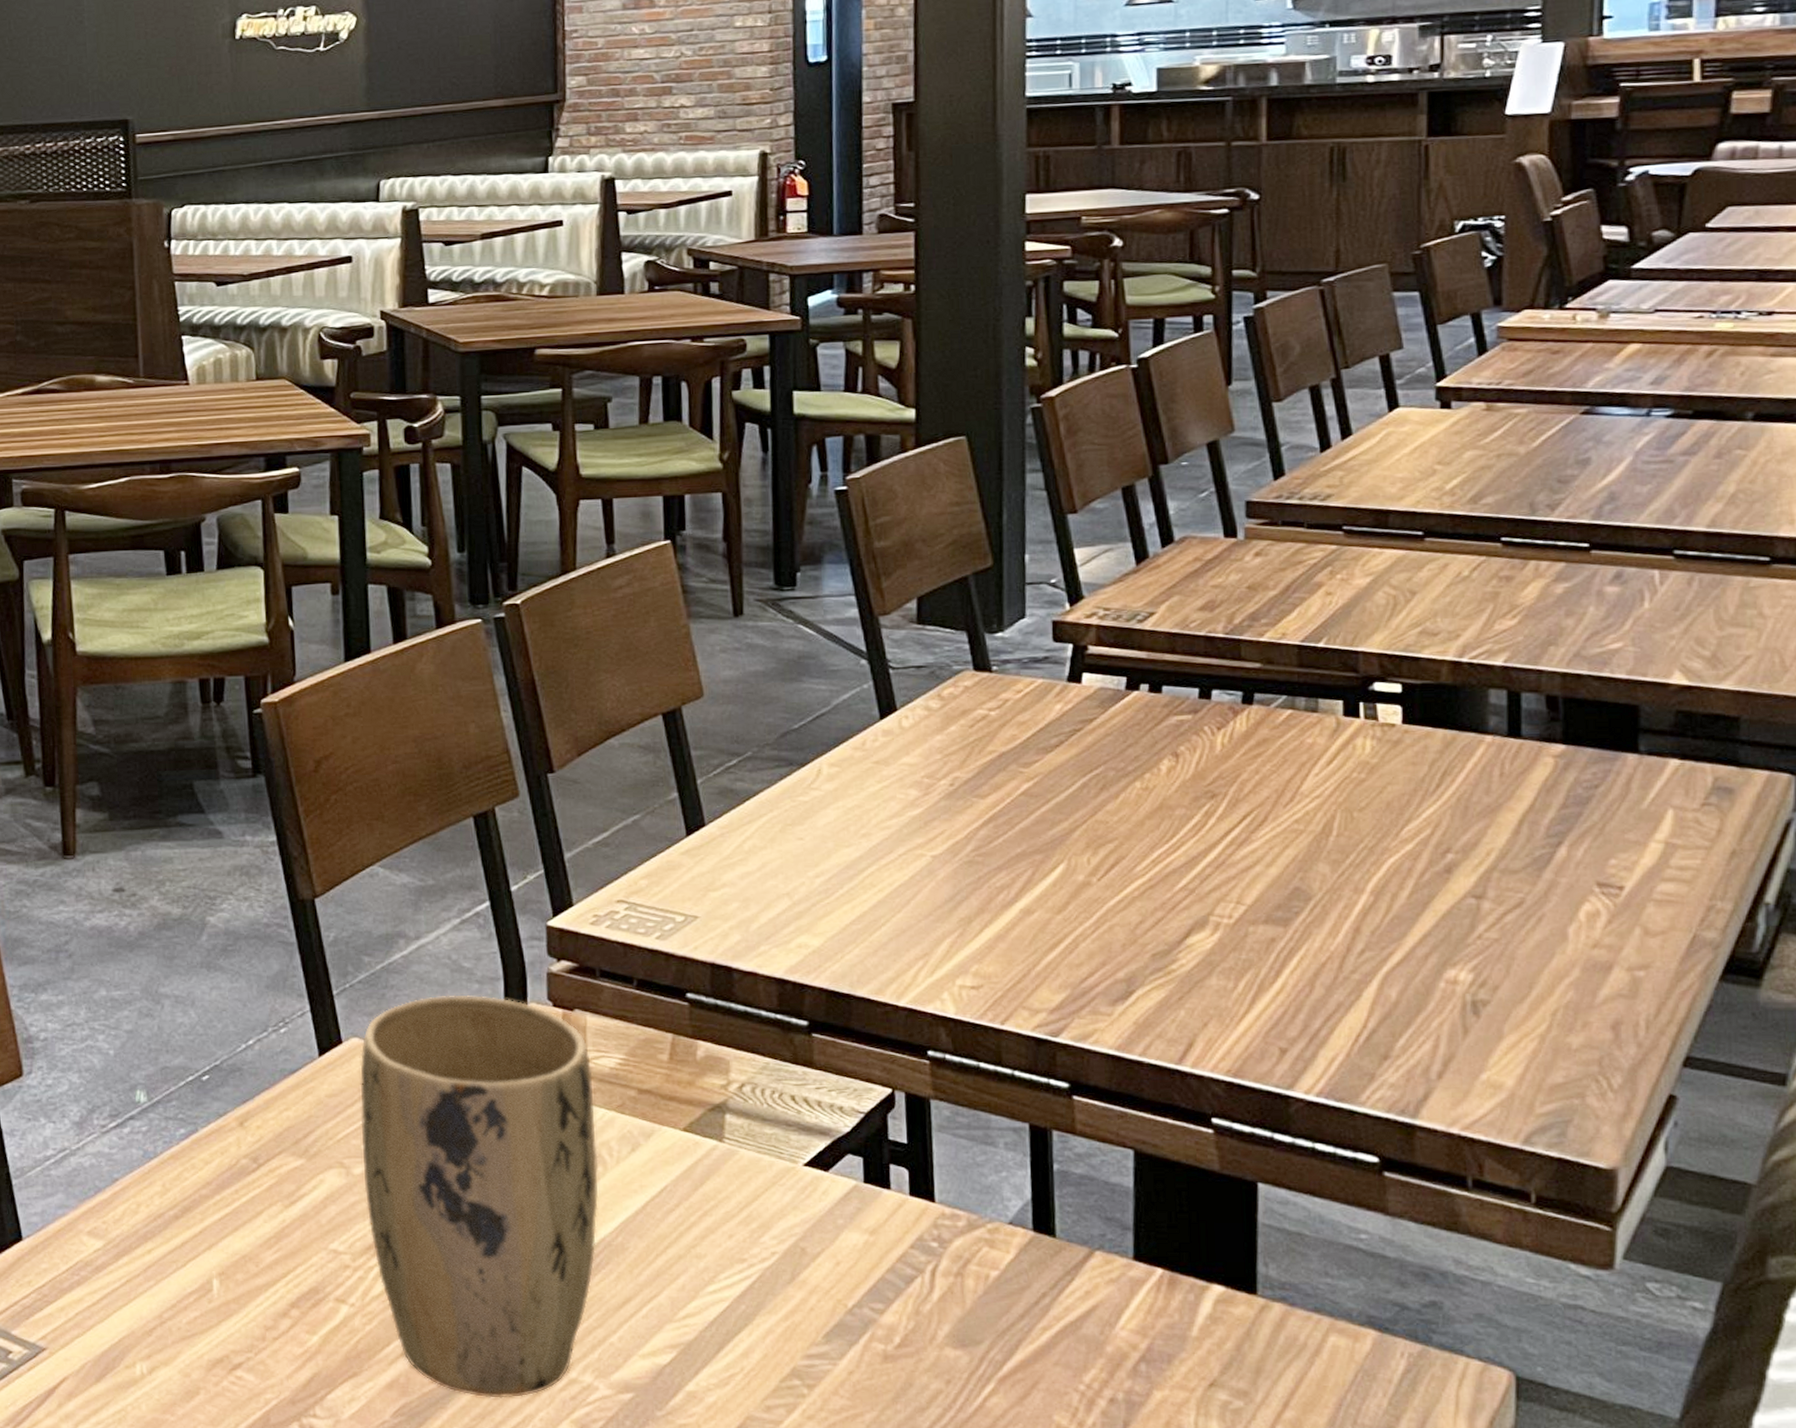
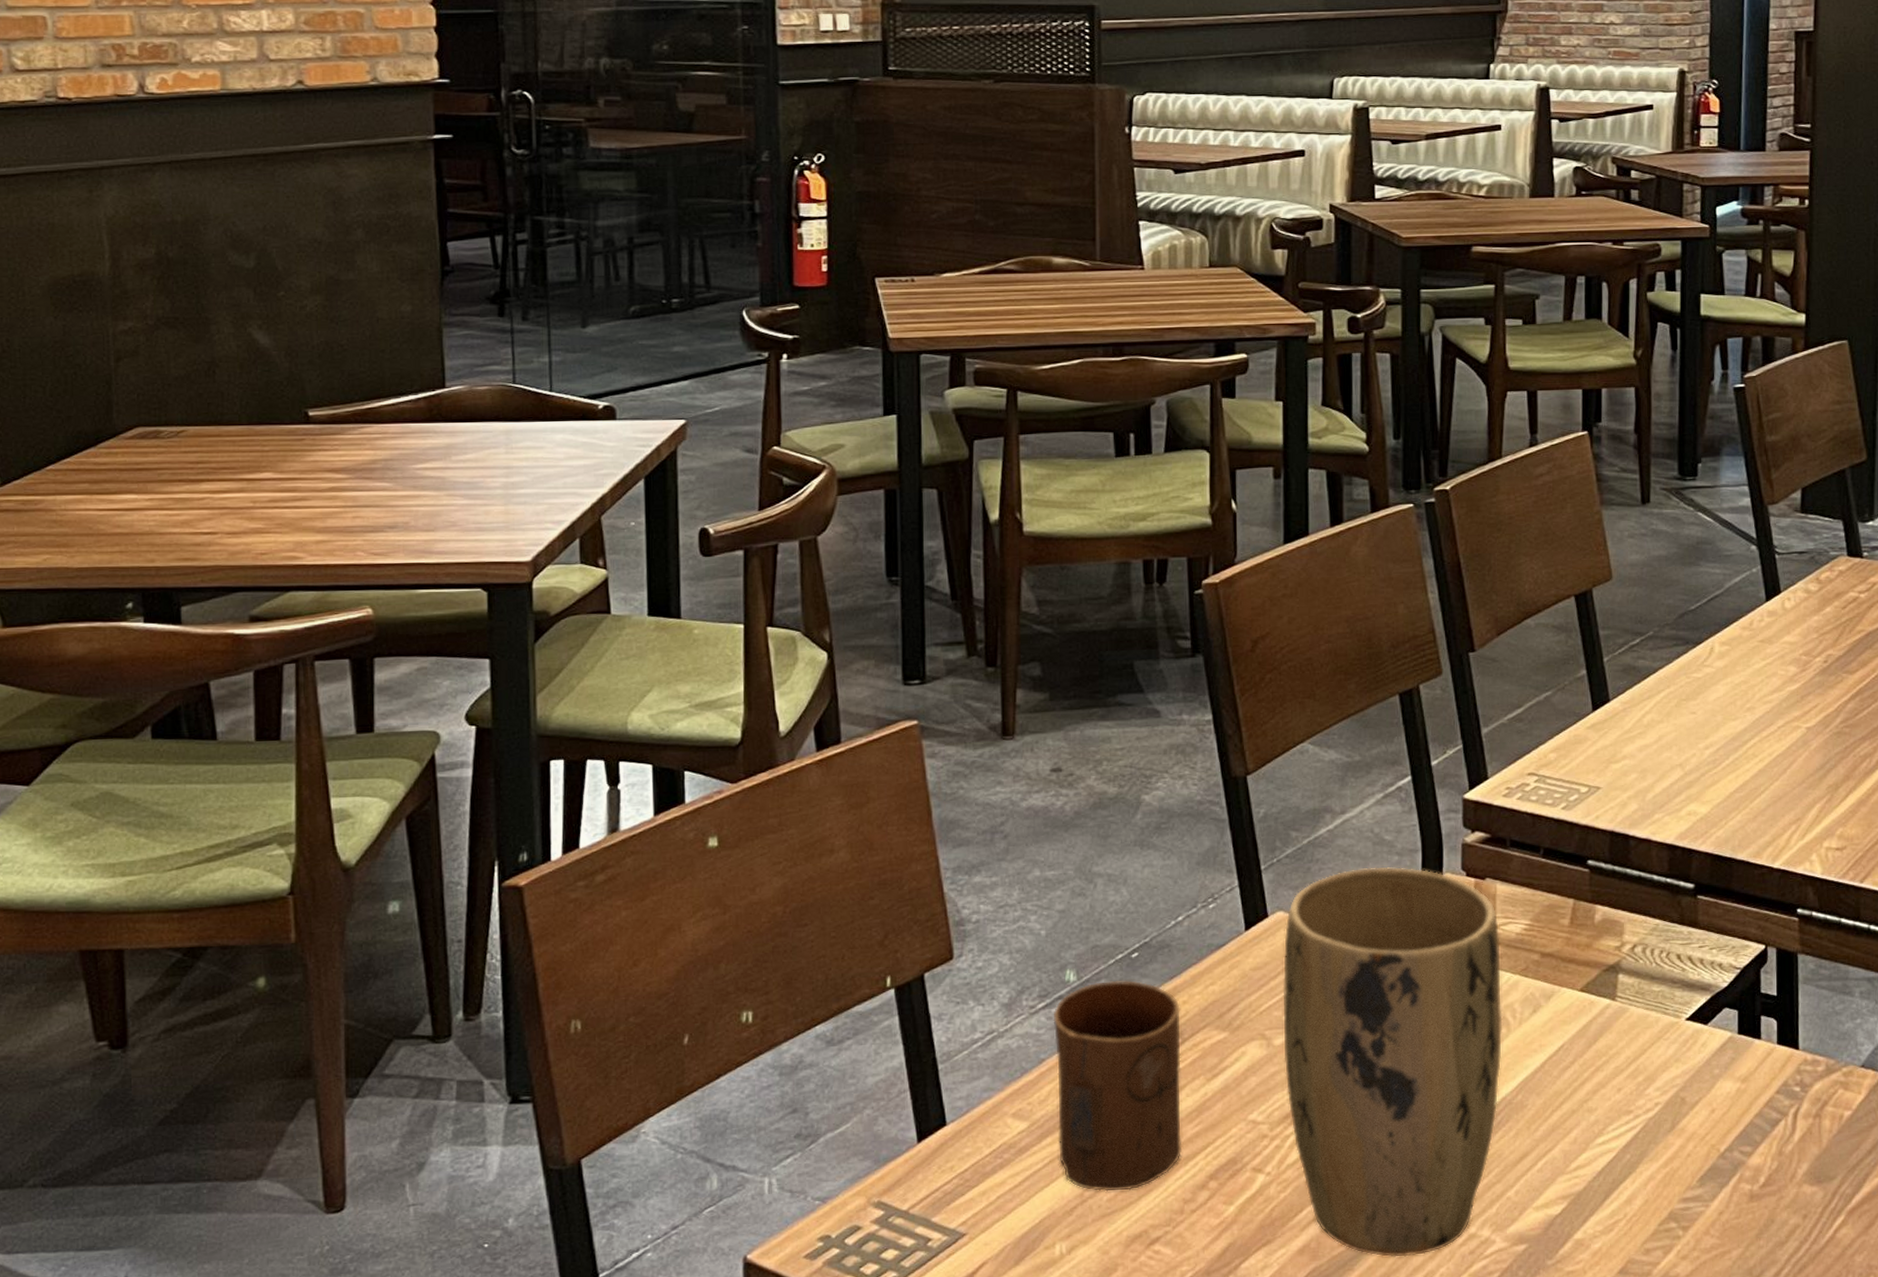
cup: none [124,1102,262,1314] -> present [1053,980,1183,1192]

